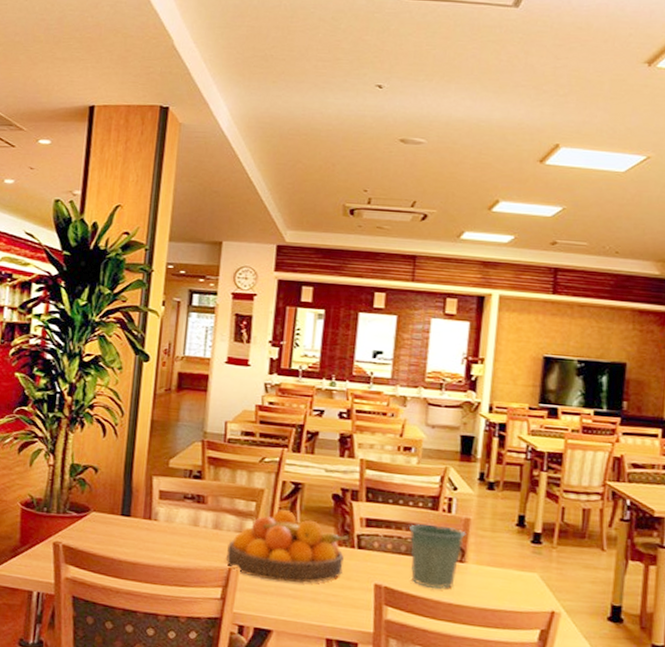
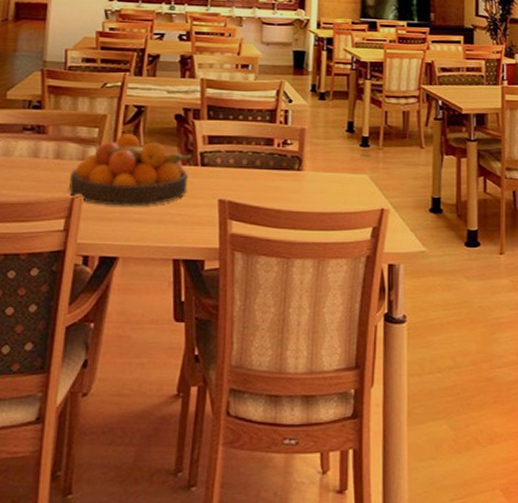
flower pot: present [409,524,466,589] -> none [250,136,302,199]

